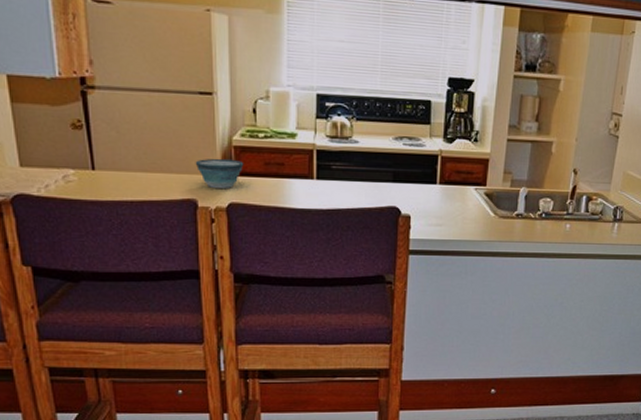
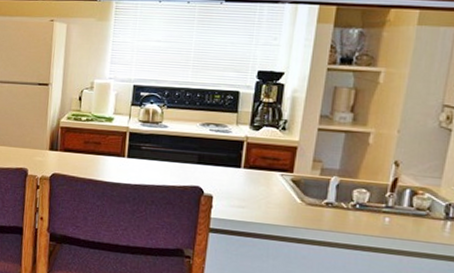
bowl: present [195,158,244,189] -> none [29,136,68,162]

